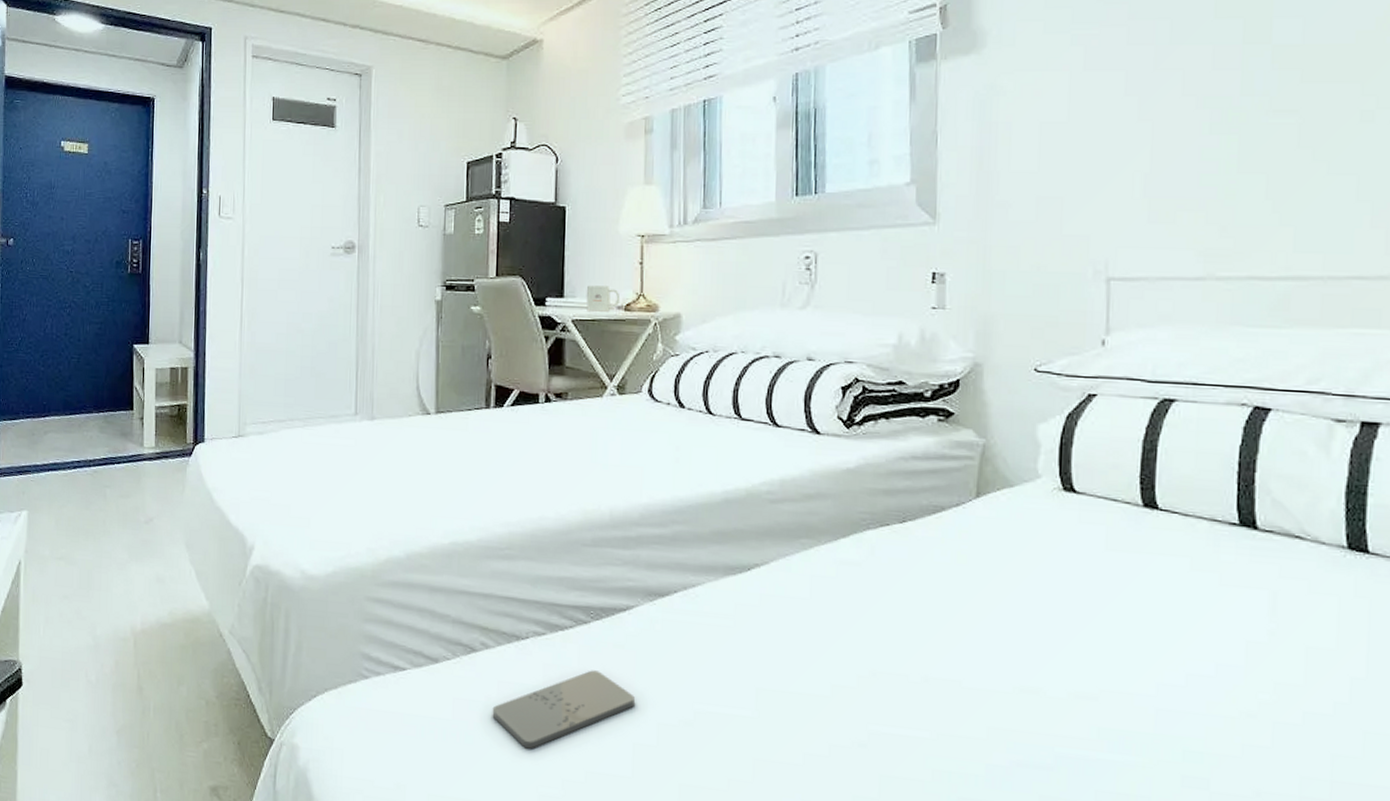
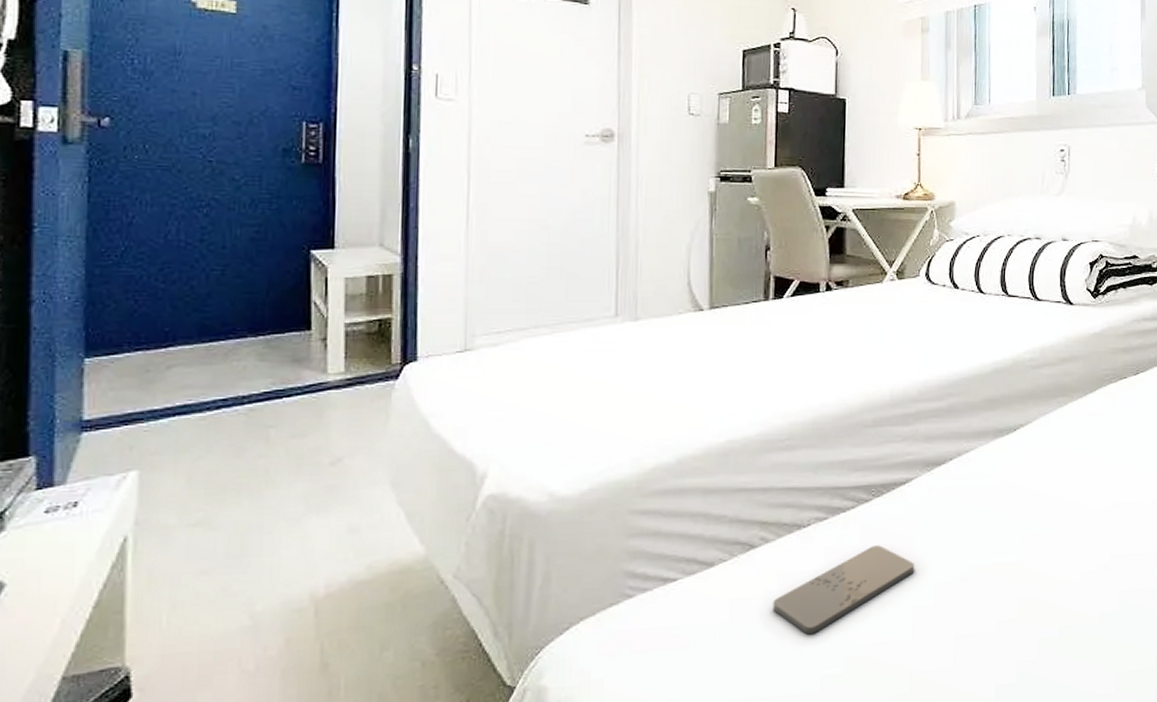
mug: present [586,285,621,313] -> none [866,176,899,202]

